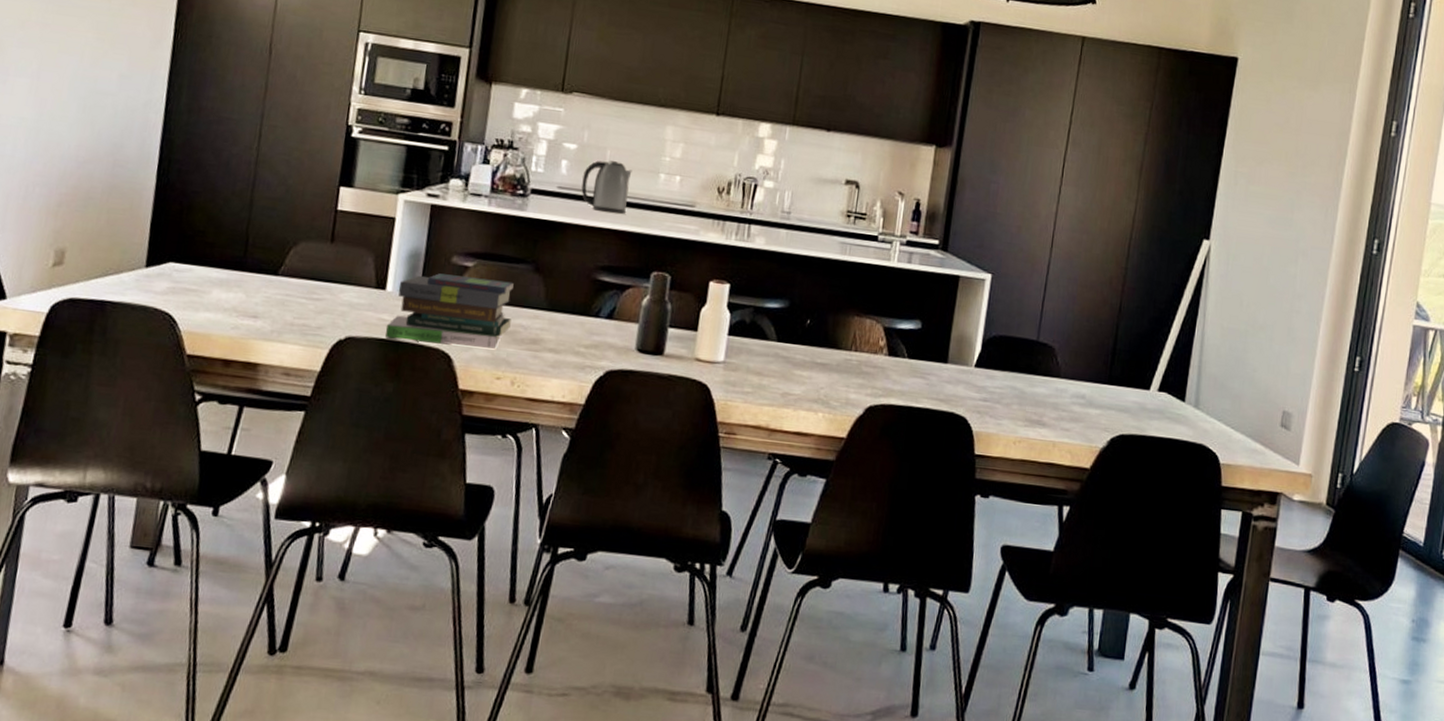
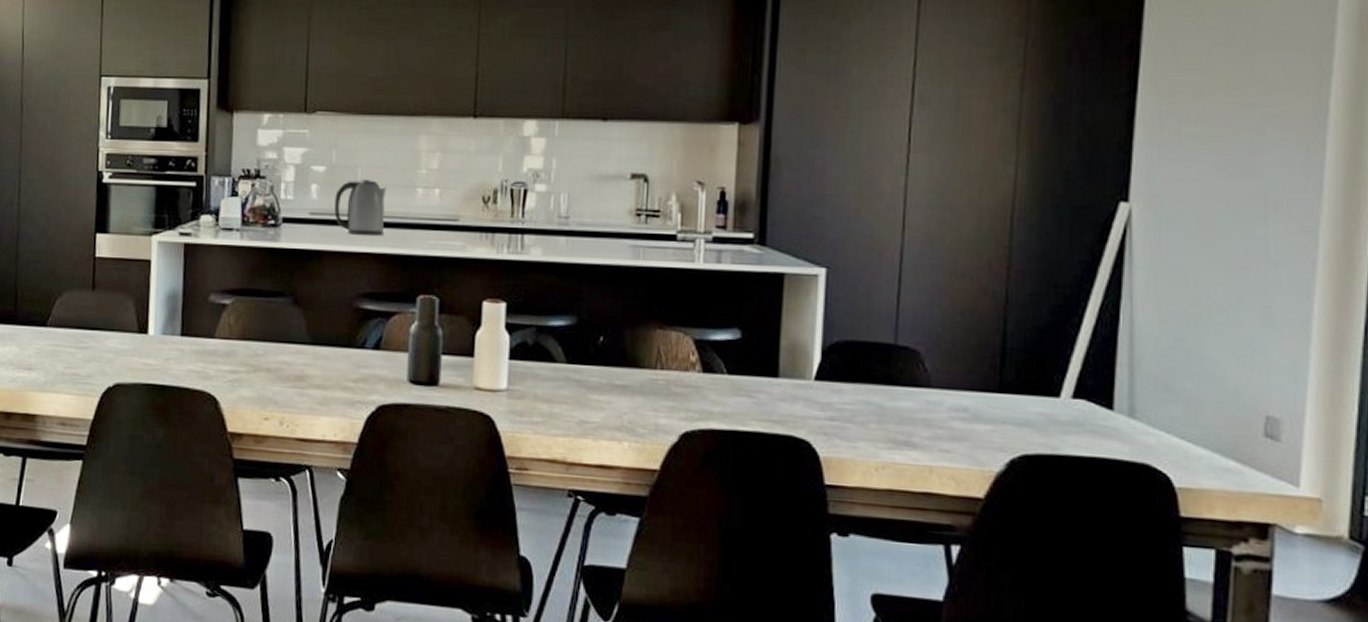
books: present [384,273,514,350] -> none [150,313,274,389]

